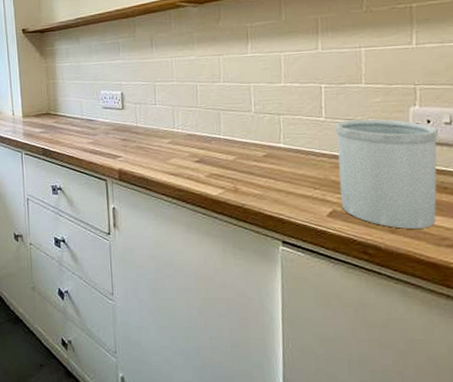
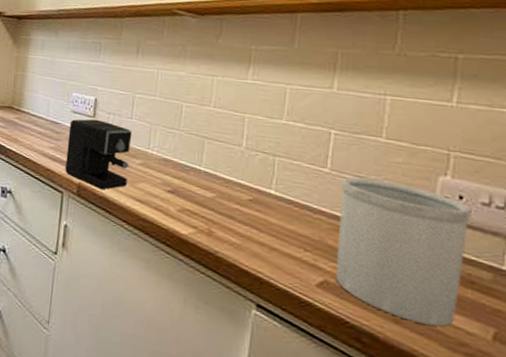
coffee maker: none [102,110,160,171] -> present [65,119,133,190]

